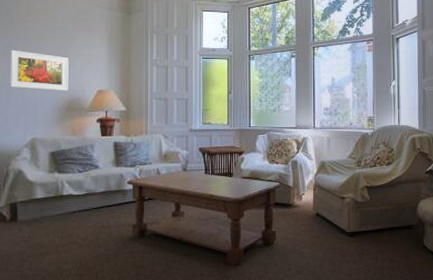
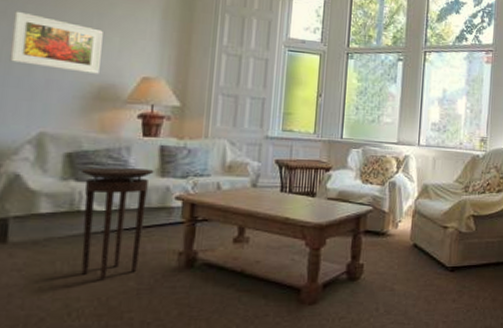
stool: none [61,161,111,247] -> present [80,167,154,279]

